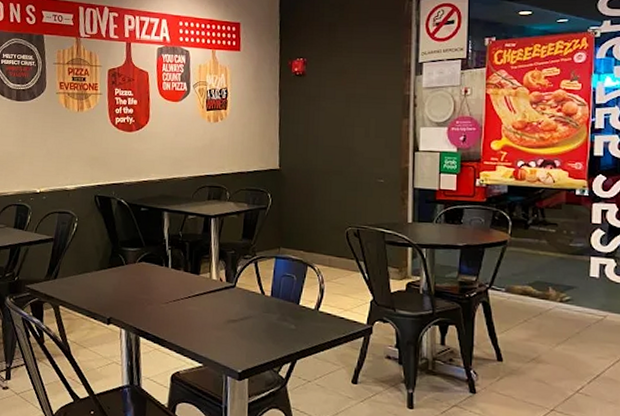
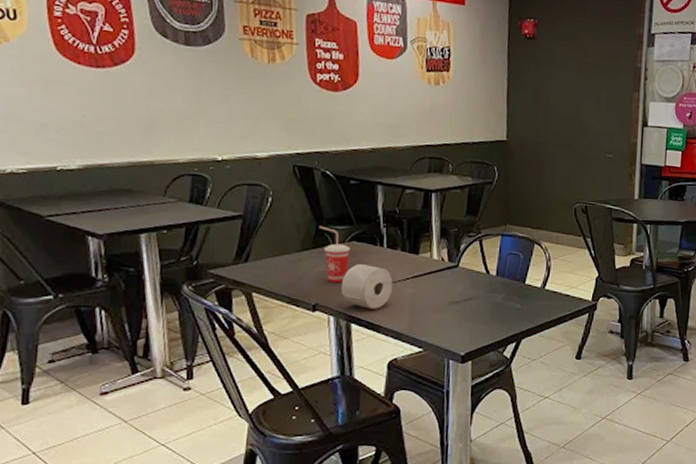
beverage cup: none [114,248,140,299] -> present [318,226,350,283]
paper towel: none [131,282,177,325] -> present [340,263,393,309]

